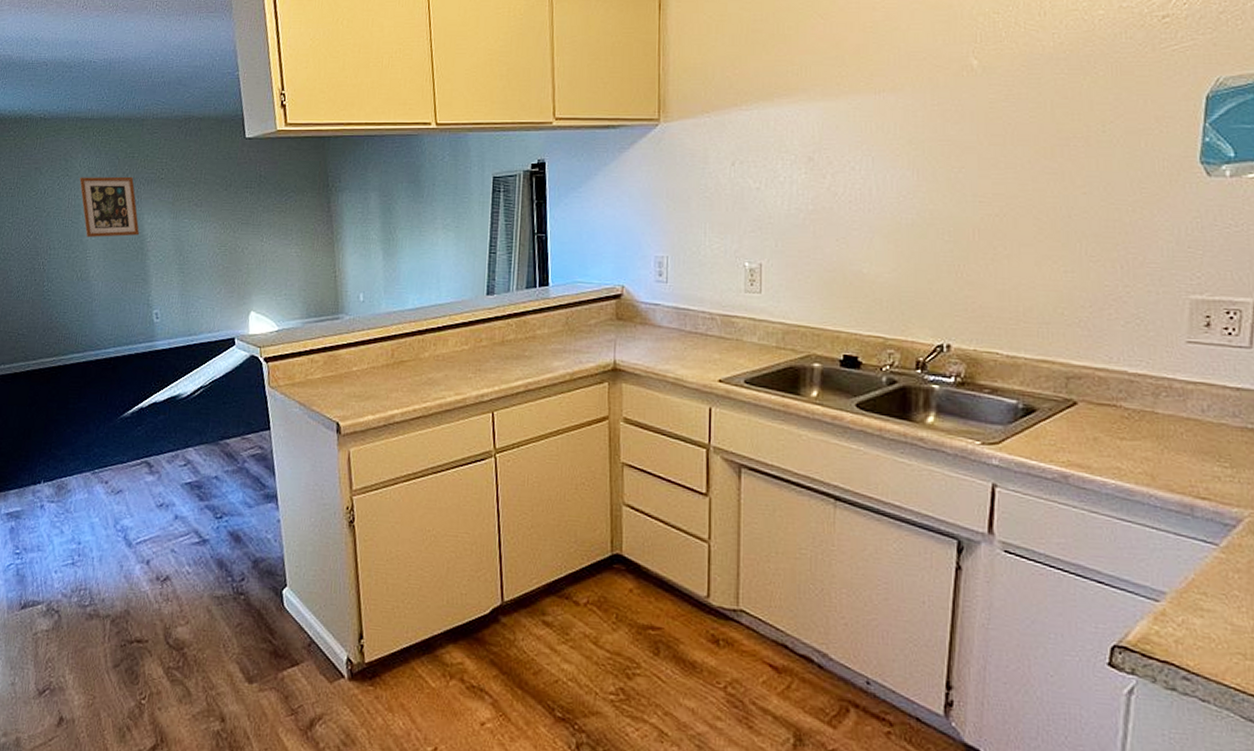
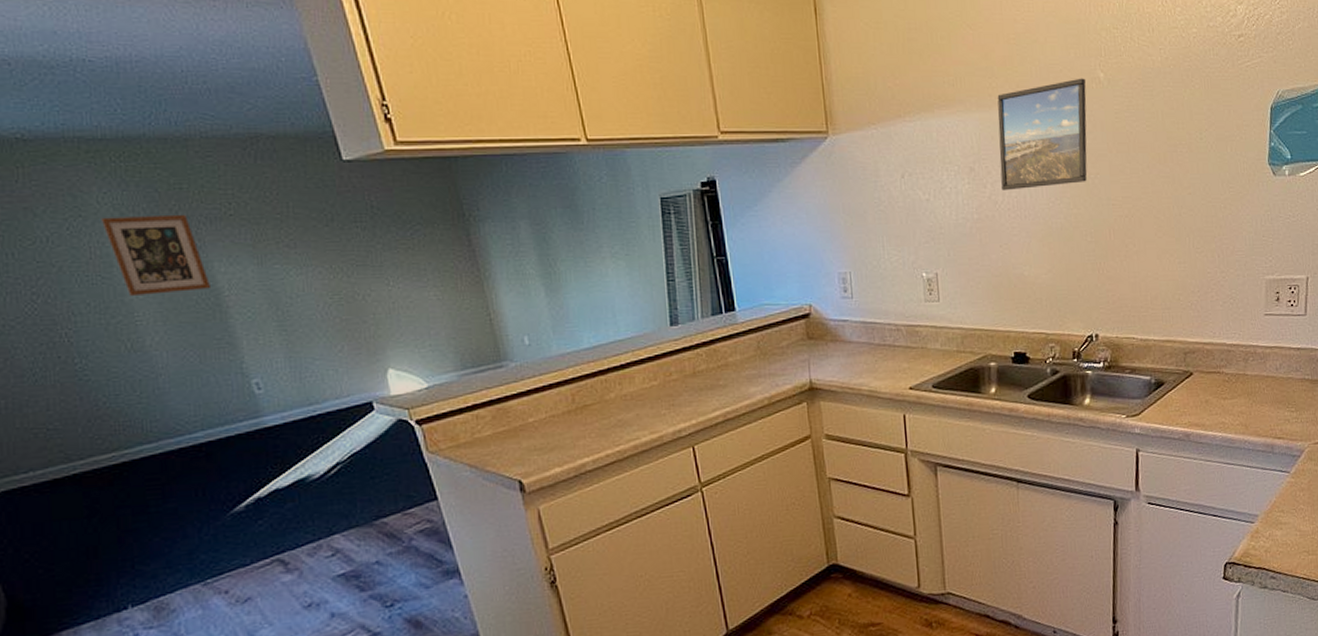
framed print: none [844,65,954,182] -> present [997,78,1087,191]

